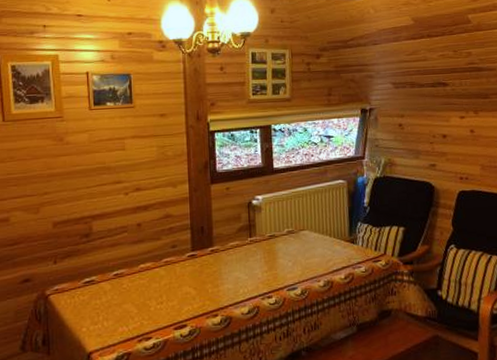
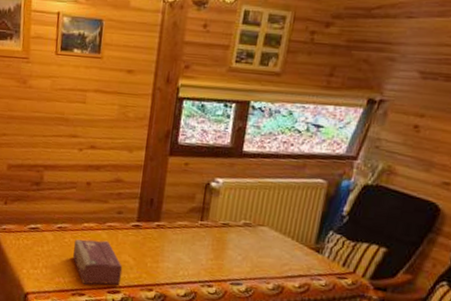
tissue box: none [132,277,186,327] -> present [73,239,123,285]

